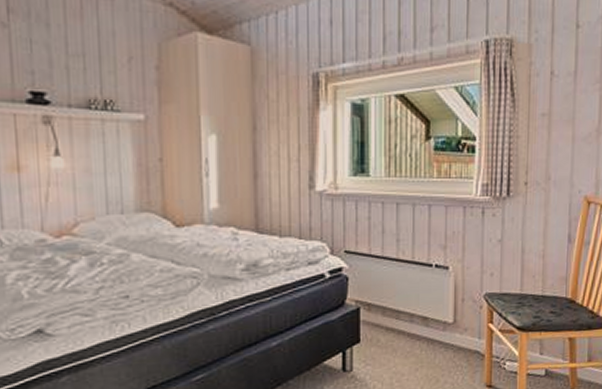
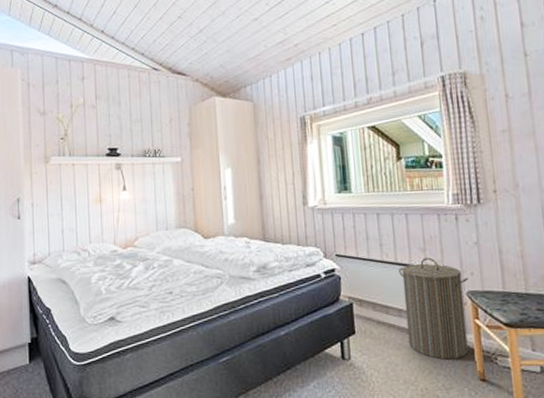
laundry hamper: none [415,256,487,367] -> present [399,257,469,360]

